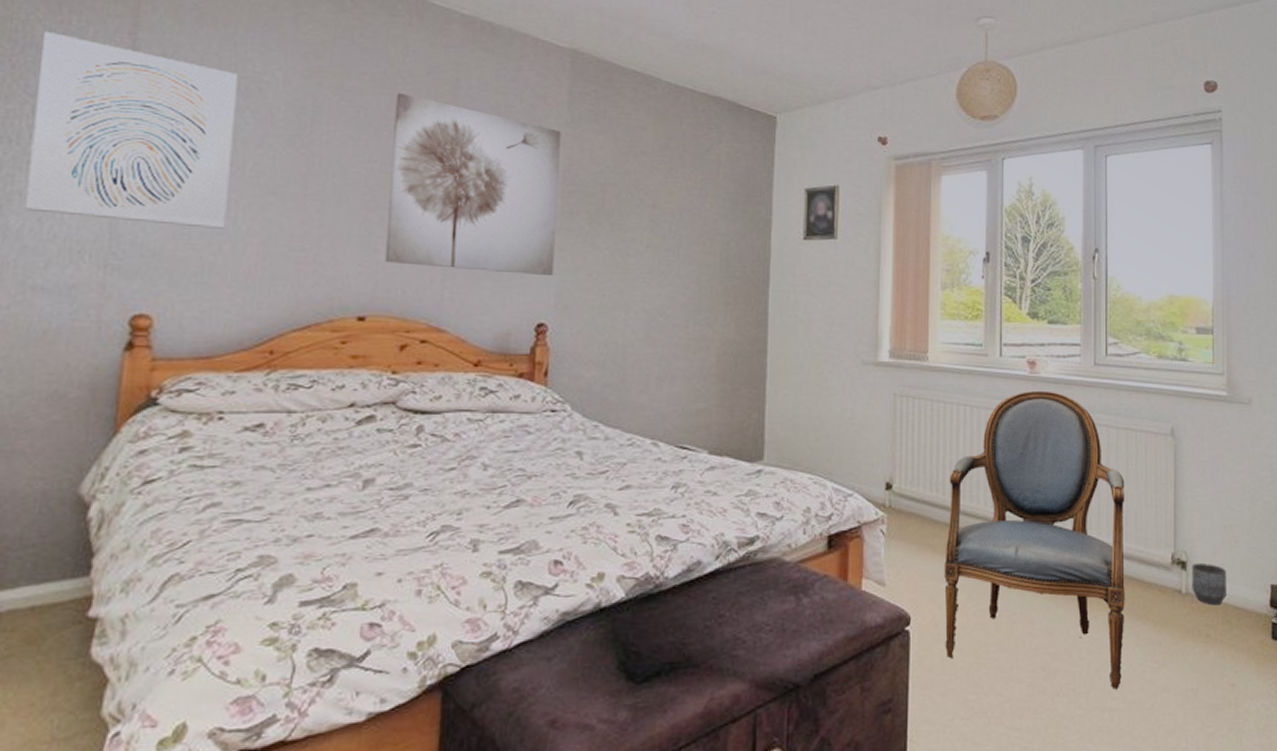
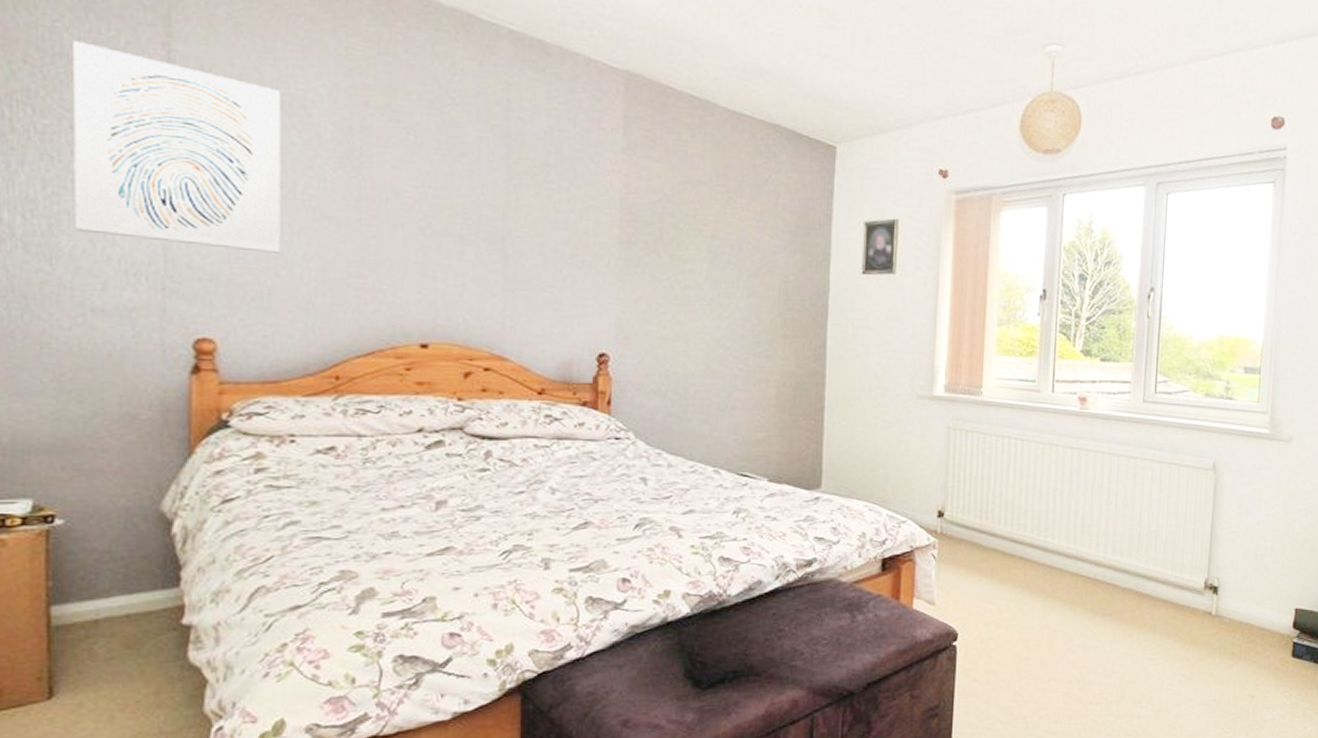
wall art: present [385,92,561,277] -> none [444,113,617,307]
armchair: present [944,390,1125,690] -> none [989,425,1166,699]
planter: present [1191,562,1226,605] -> none [1221,588,1255,626]

